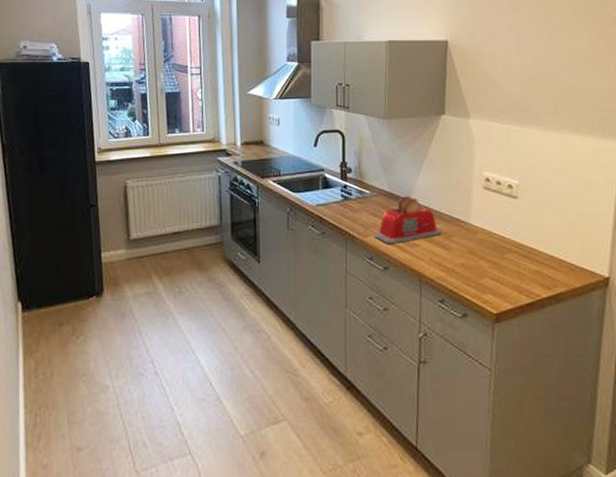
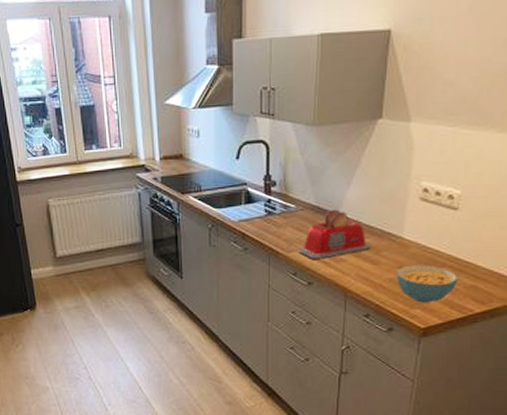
cereal bowl: none [467,250,523,288] -> present [396,265,457,303]

